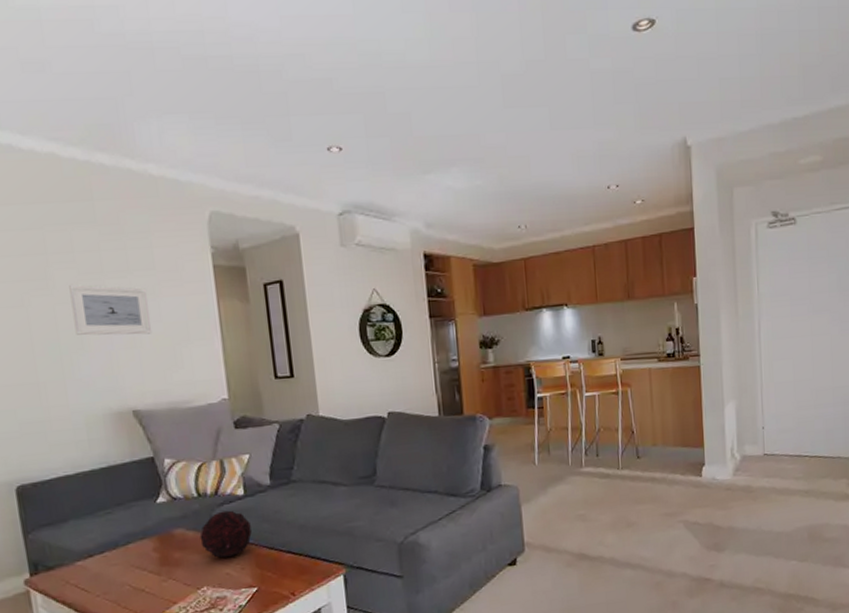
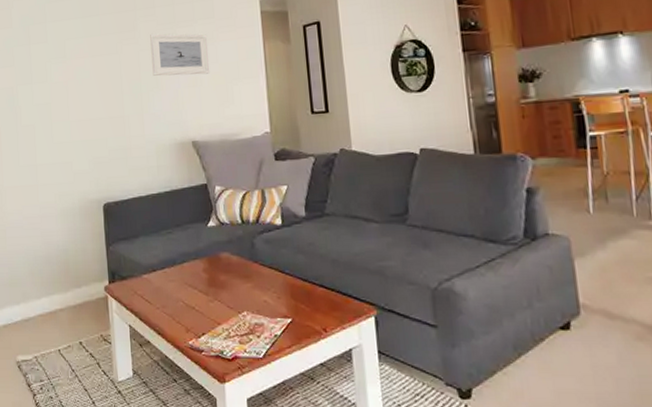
decorative orb: present [199,510,252,558] -> none [242,239,288,286]

